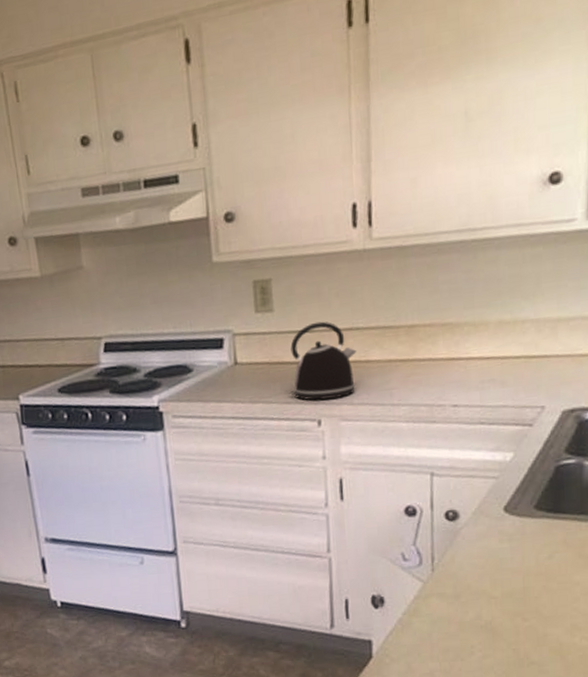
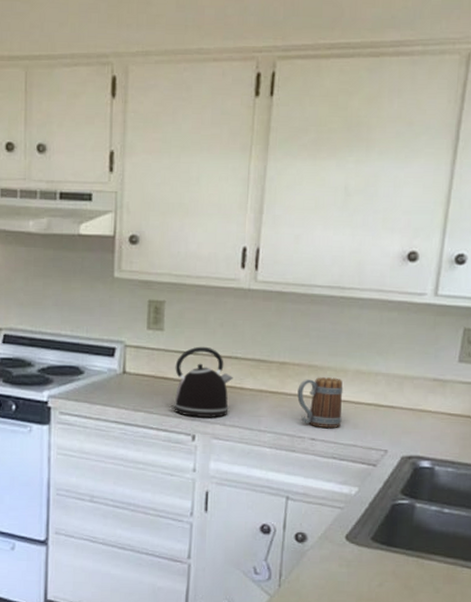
mug: none [432,333,487,392] -> present [297,377,343,428]

